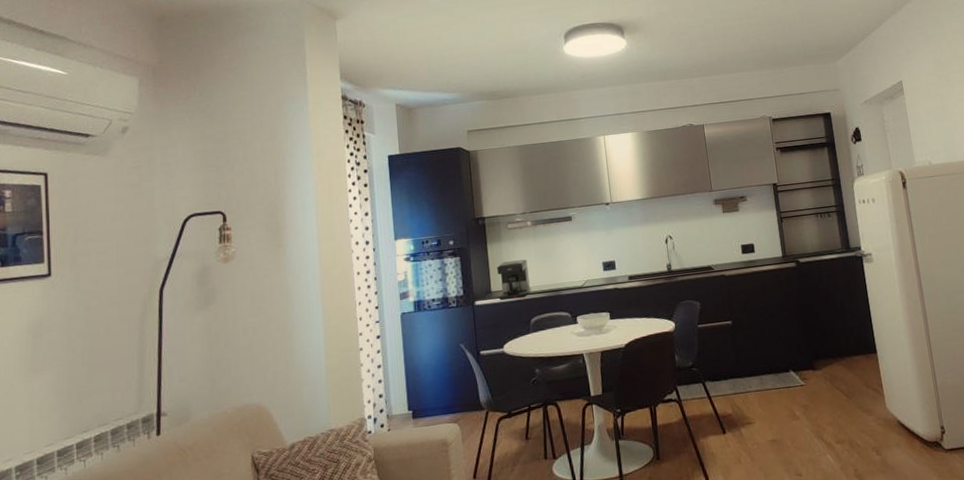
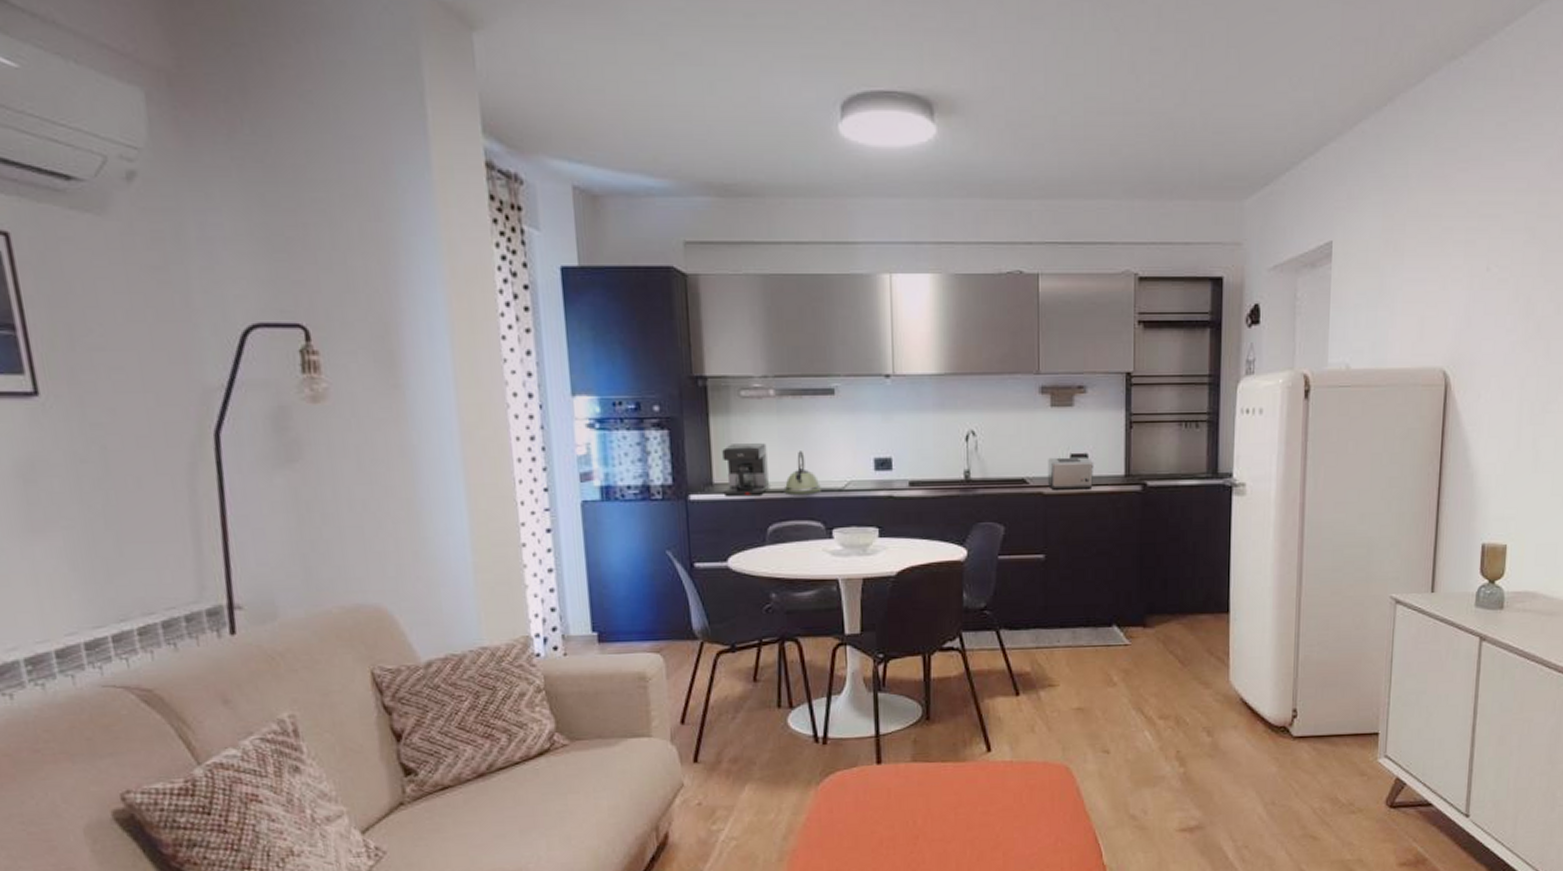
kettle: none [540,262,568,295] -> present [783,451,822,496]
toaster: none [726,246,760,273] -> present [1047,457,1093,492]

